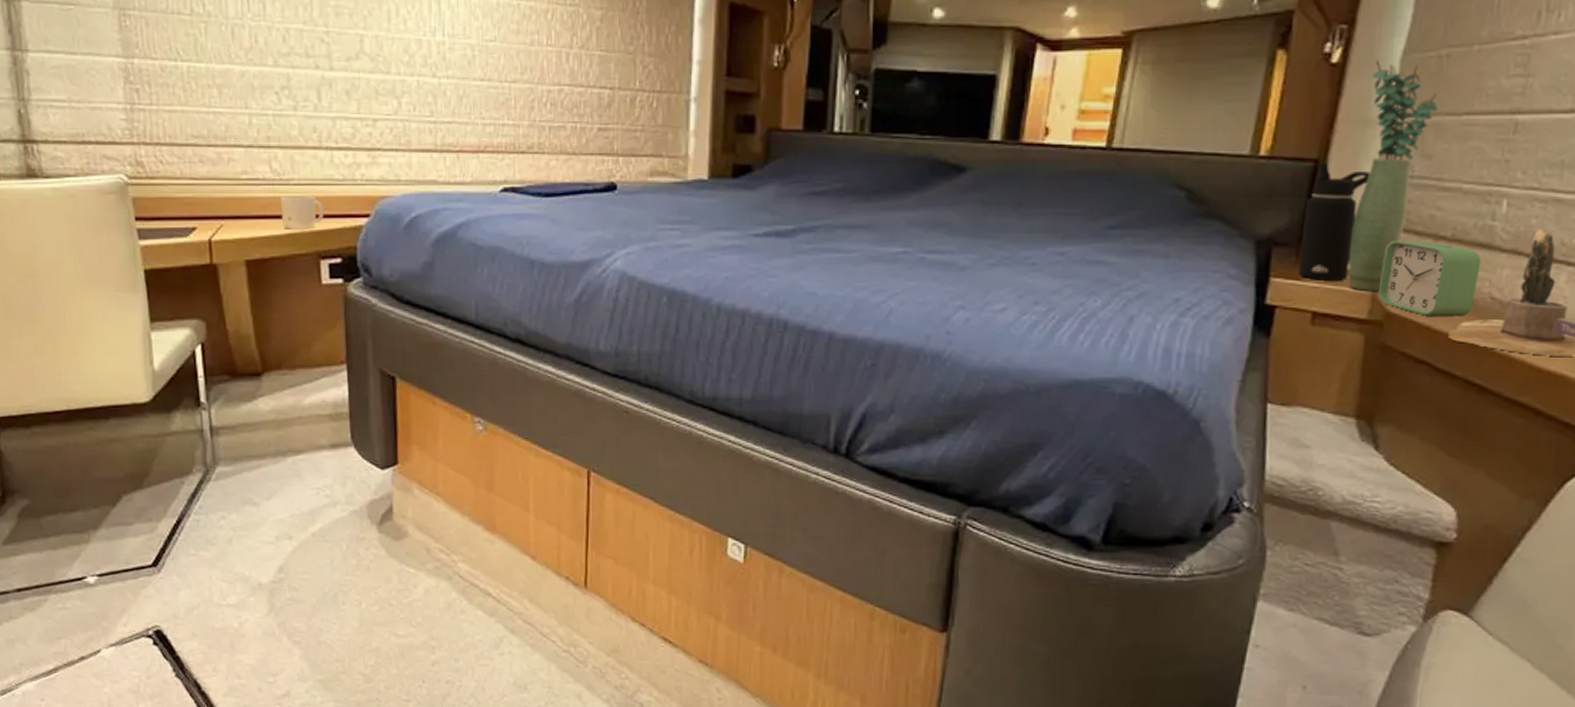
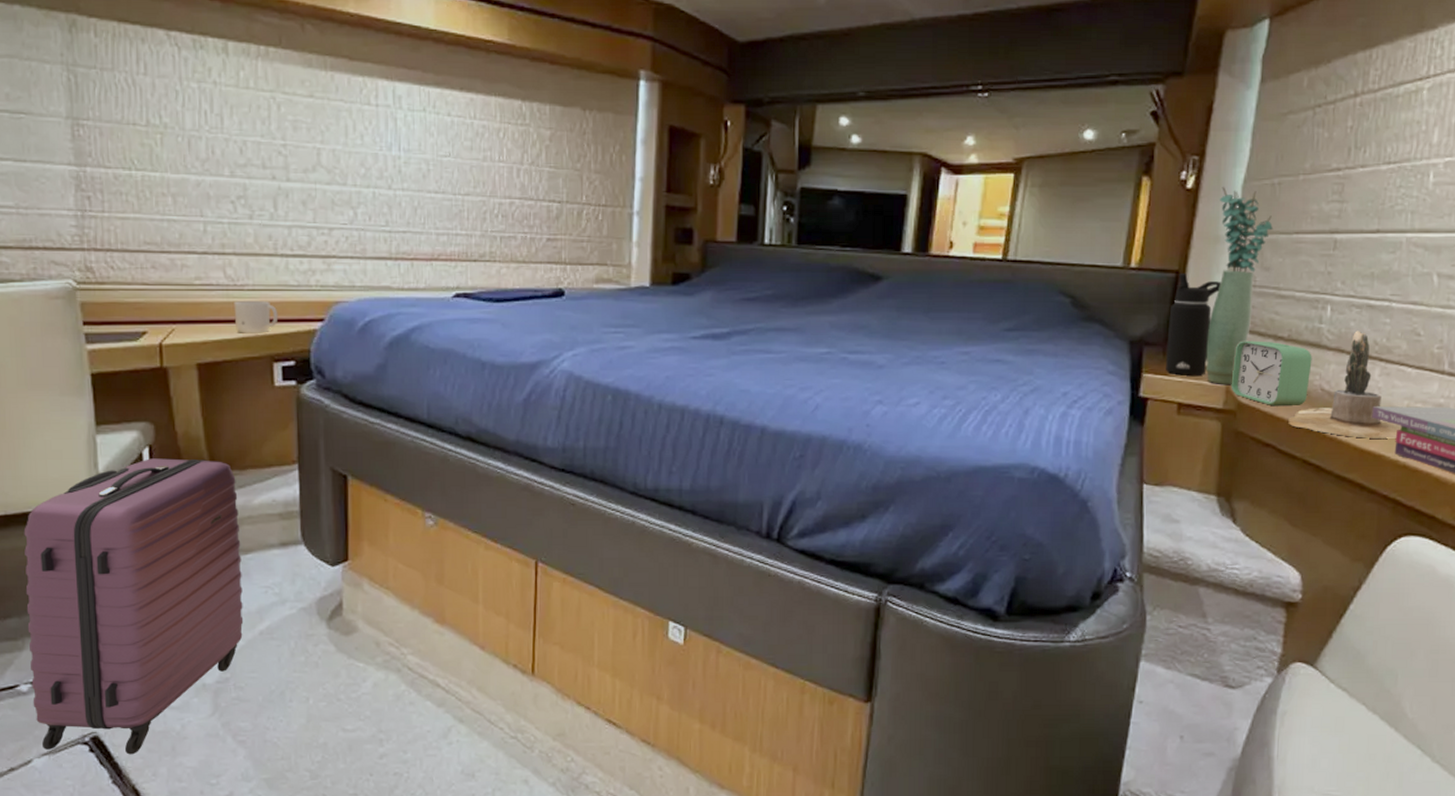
suitcase: none [86,356,296,650] -> present [23,458,244,755]

